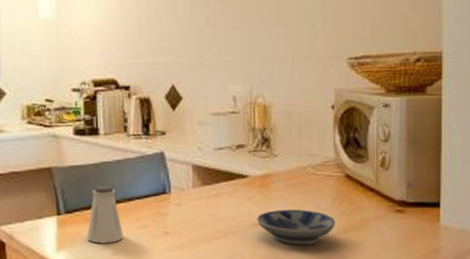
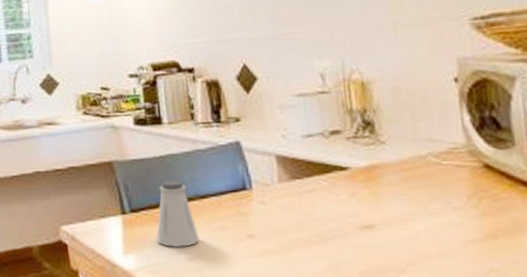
bowl: present [256,209,336,246] -> none [364,209,476,254]

